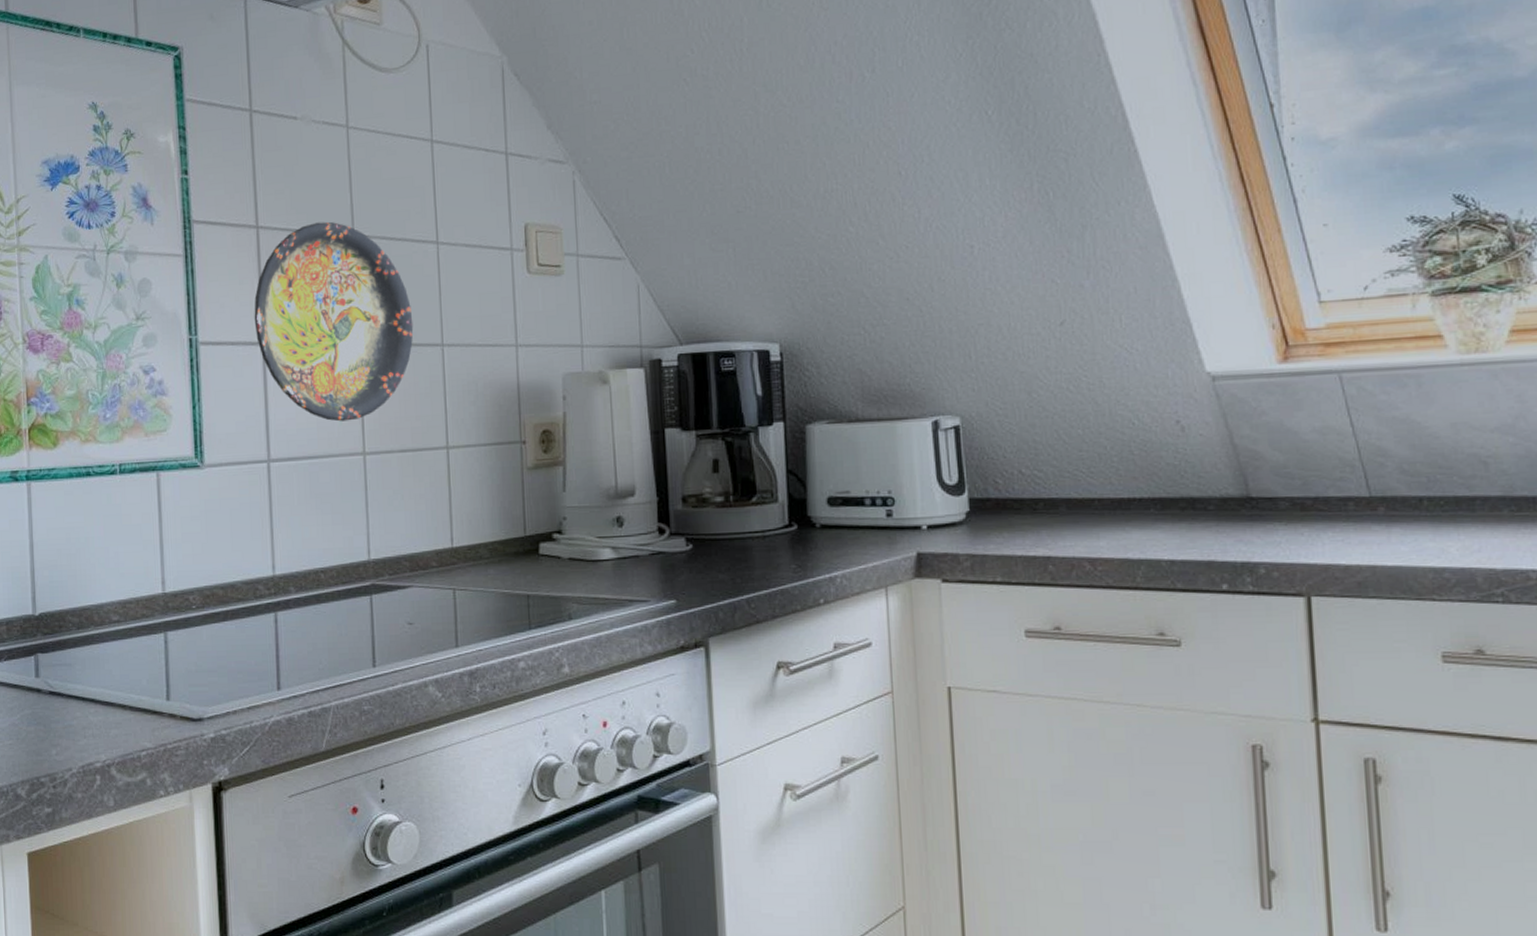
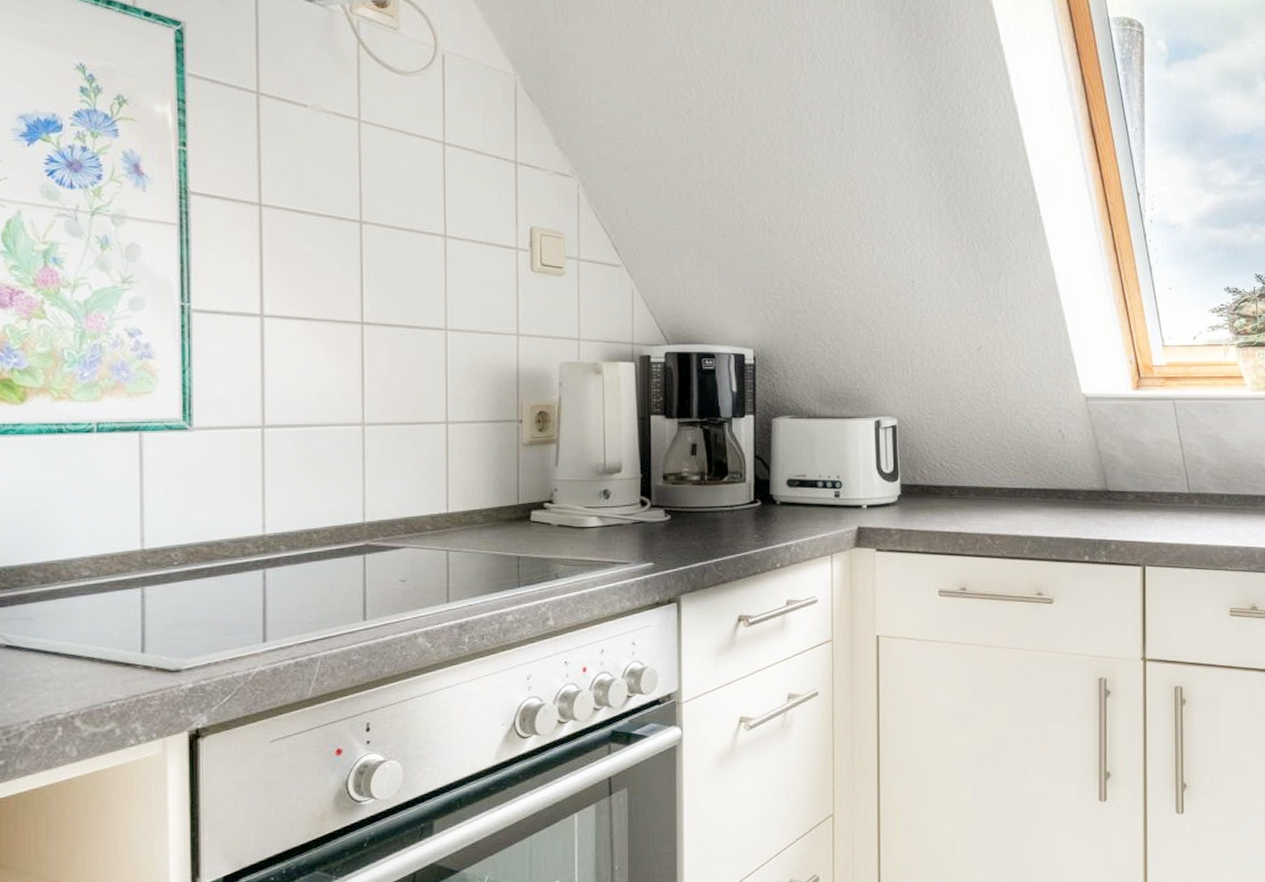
decorative plate: present [254,221,414,422] -> none [253,206,418,394]

